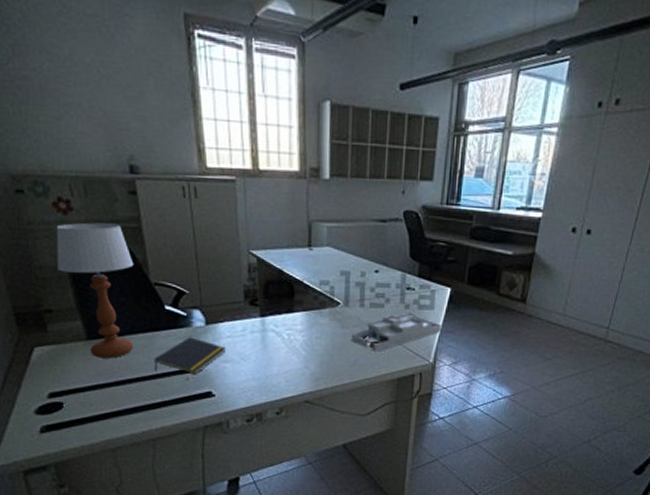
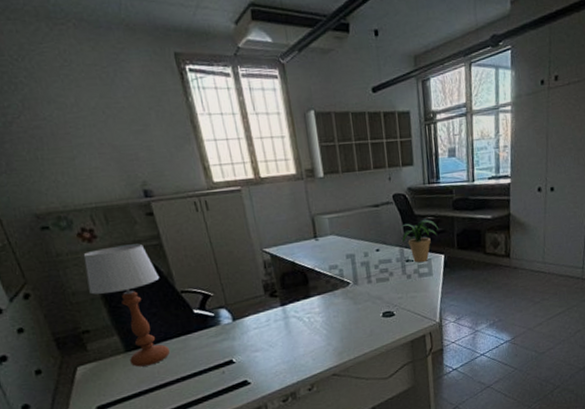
notepad: present [154,337,227,375] -> none [190,334,255,370]
desk organizer: present [351,312,442,352] -> none [364,281,442,321]
potted plant: none [401,244,449,292] -> present [396,219,438,263]

